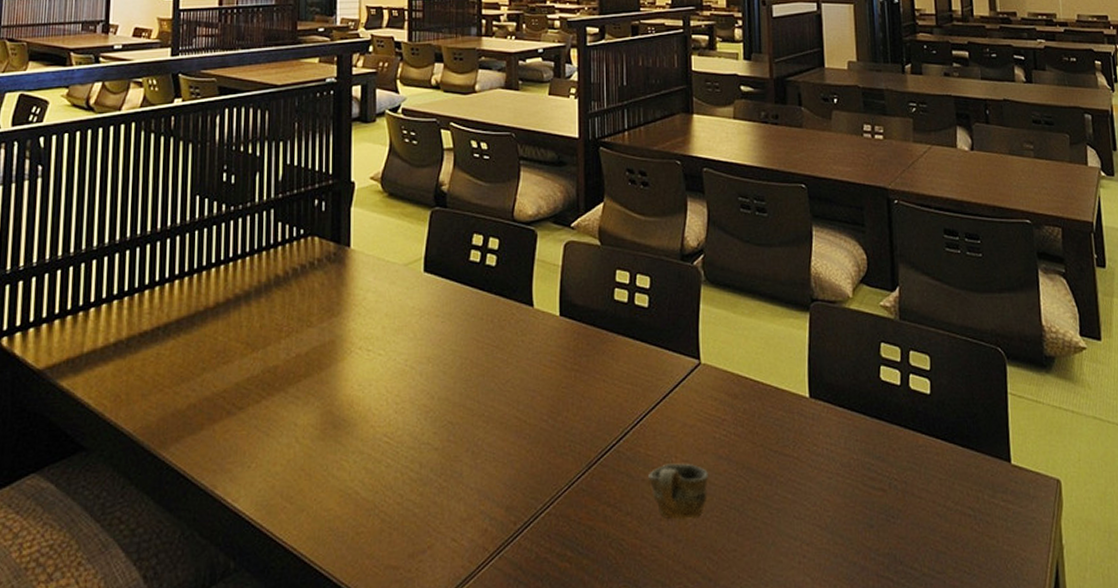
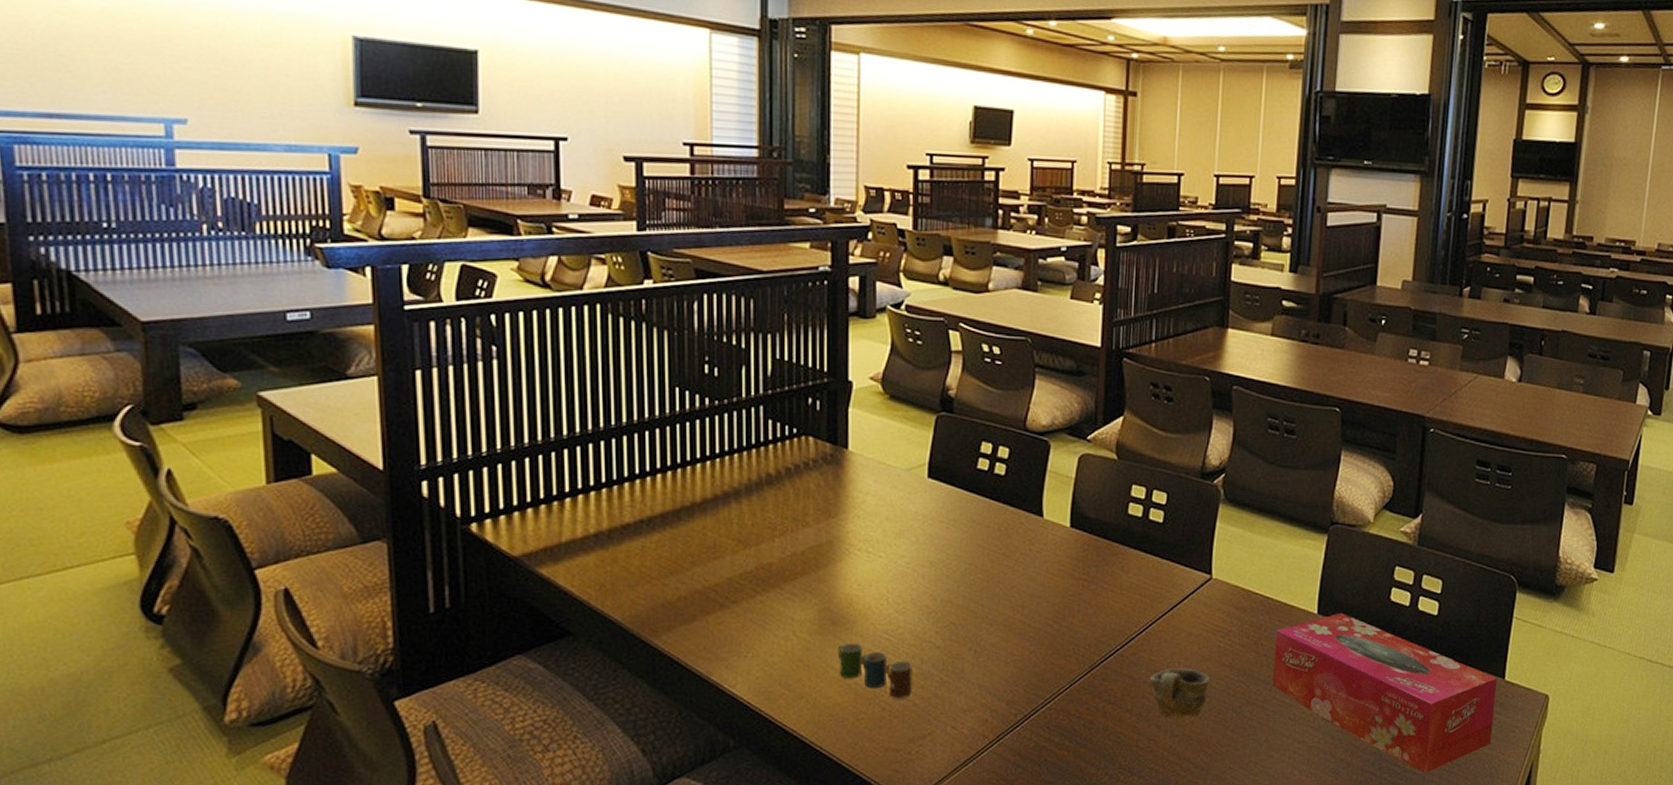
cup: none [338,447,411,508] -> present [837,643,912,698]
tissue box: none [770,395,1009,577] -> present [1272,612,1498,773]

